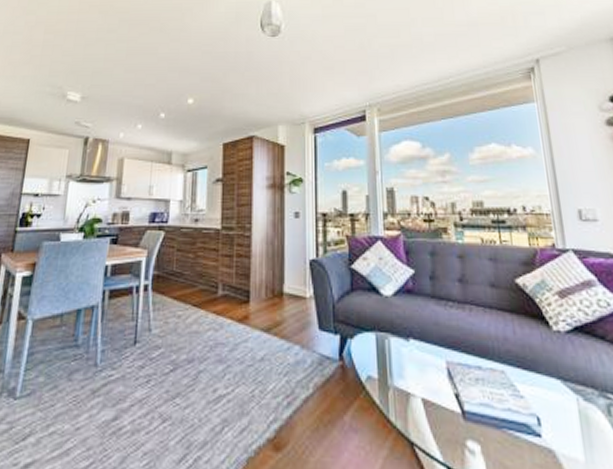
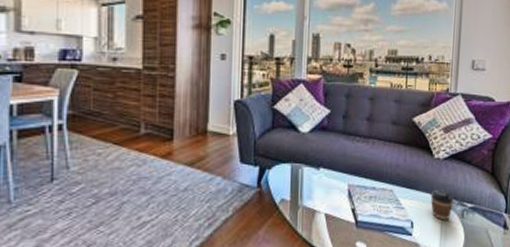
coffee cup: none [556,372,592,418] -> present [430,189,453,221]

